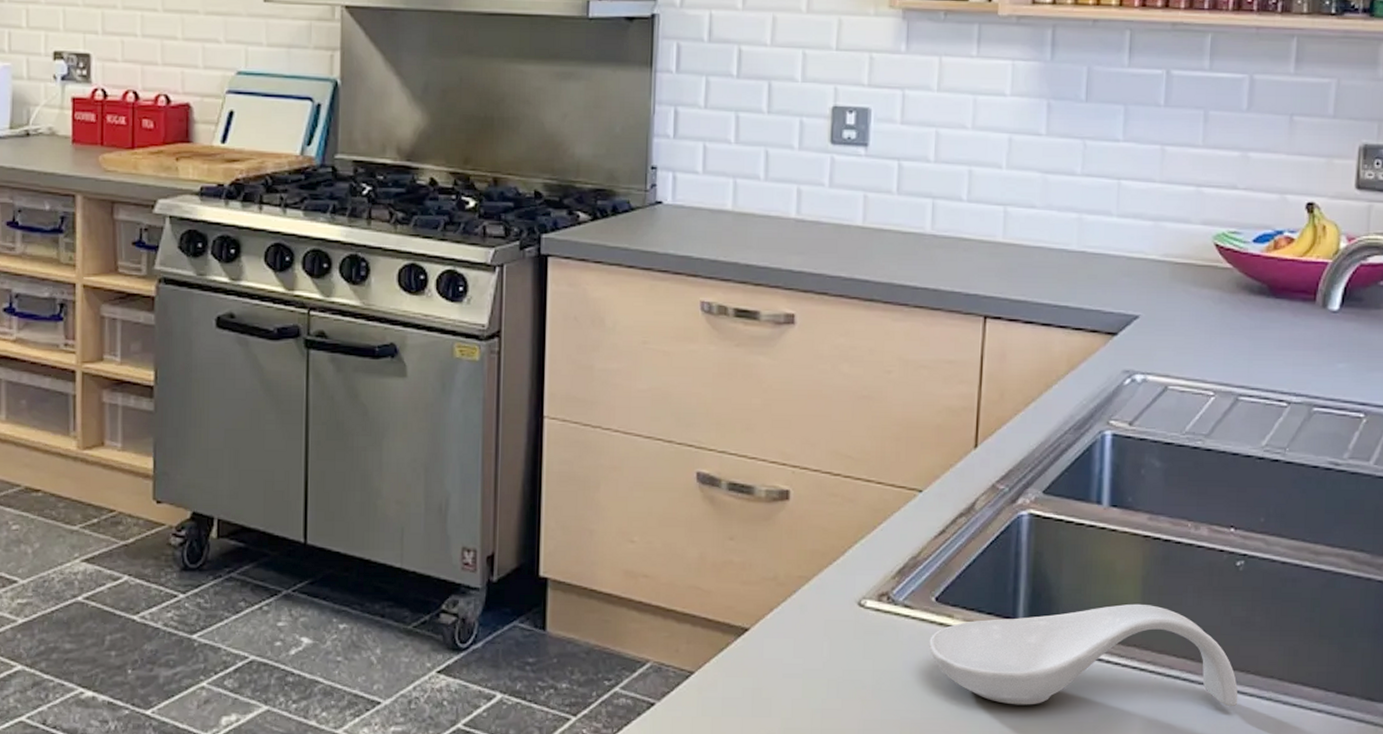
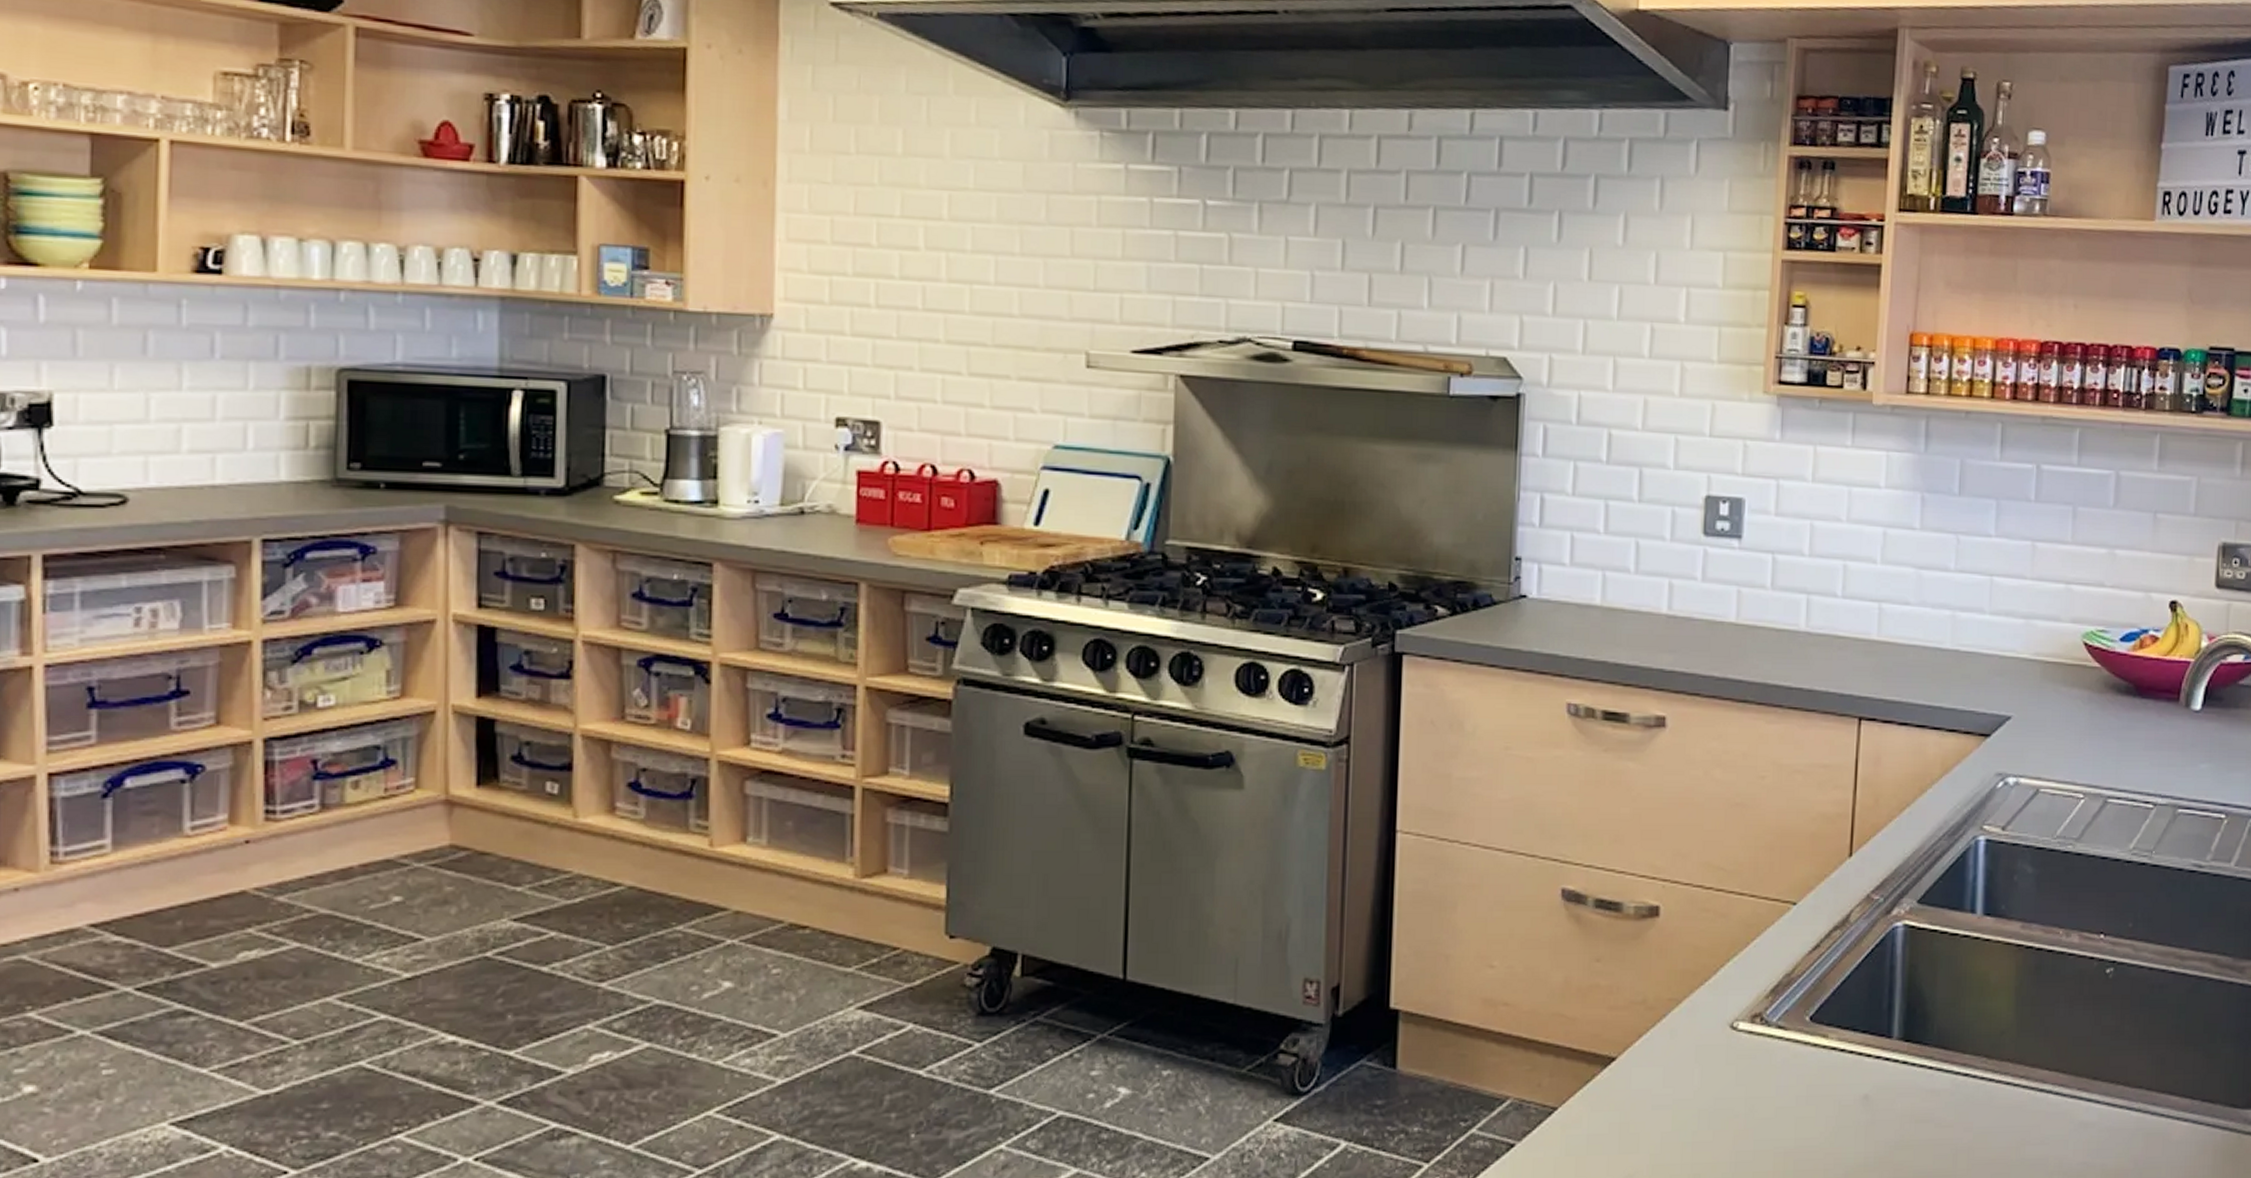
spoon rest: present [928,603,1238,706] -> none [1802,1016,2109,1128]

